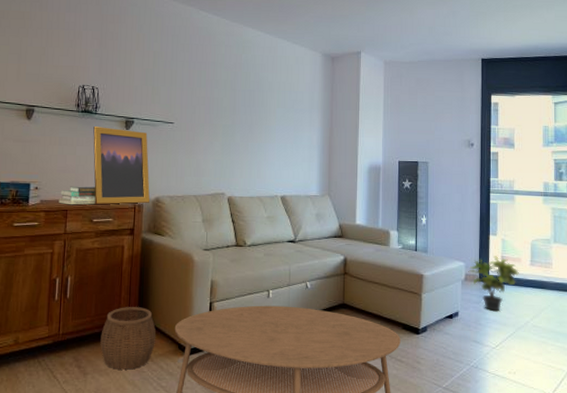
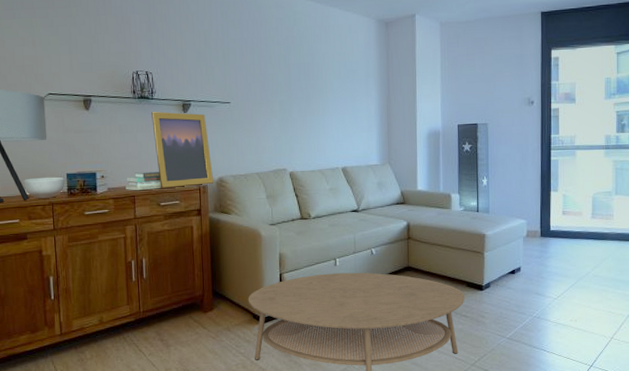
woven basket: present [100,307,157,370] -> none [179,282,232,340]
potted plant: present [468,256,519,312] -> none [530,211,580,265]

